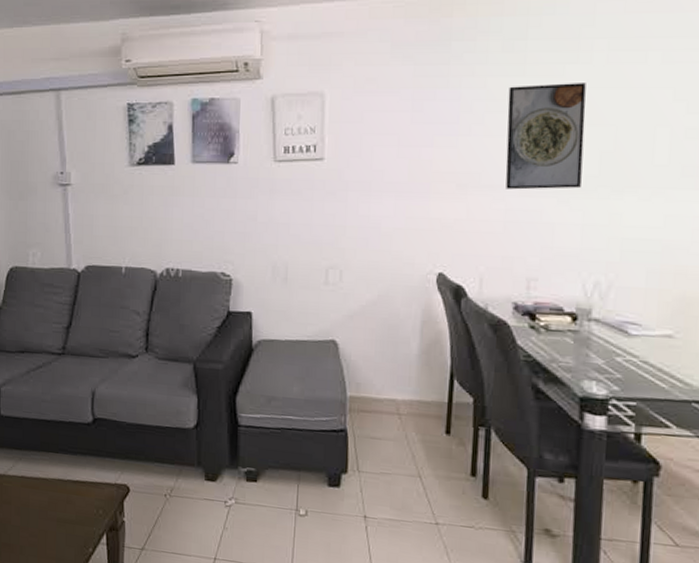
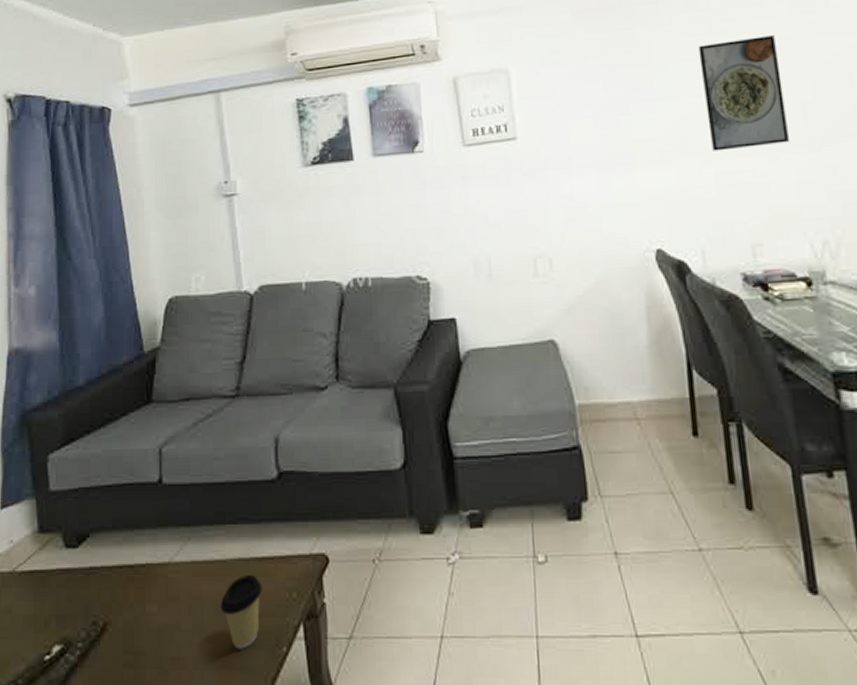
coffee cup: none [42,491,76,546] -> present [220,574,262,649]

